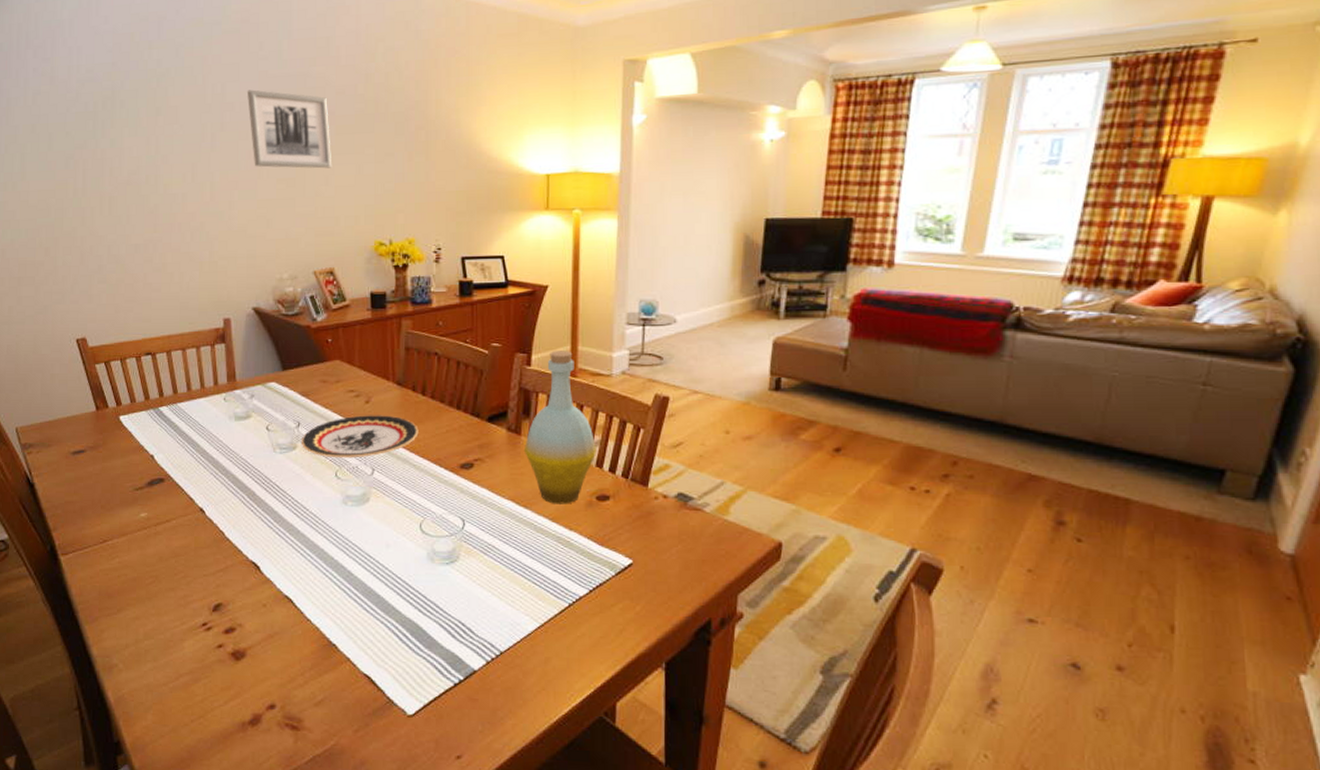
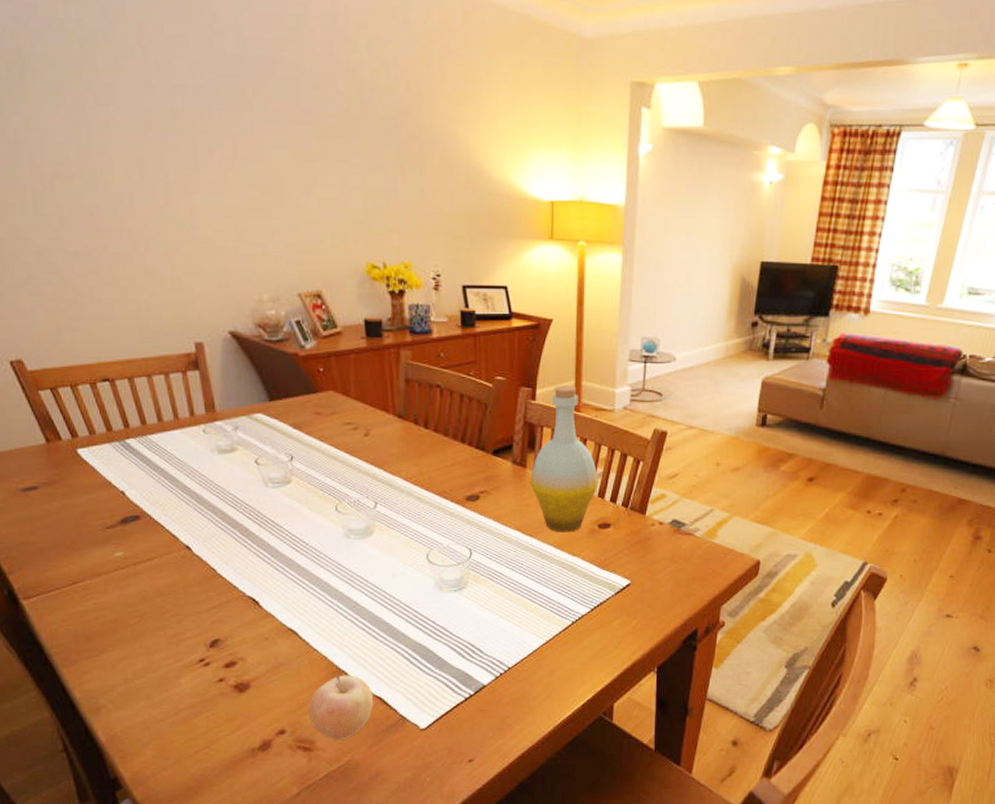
wall art: present [246,89,332,169] -> none [200,71,313,176]
fruit: none [298,648,362,720] -> present [308,675,374,739]
plate: present [300,415,419,459] -> none [295,448,422,492]

